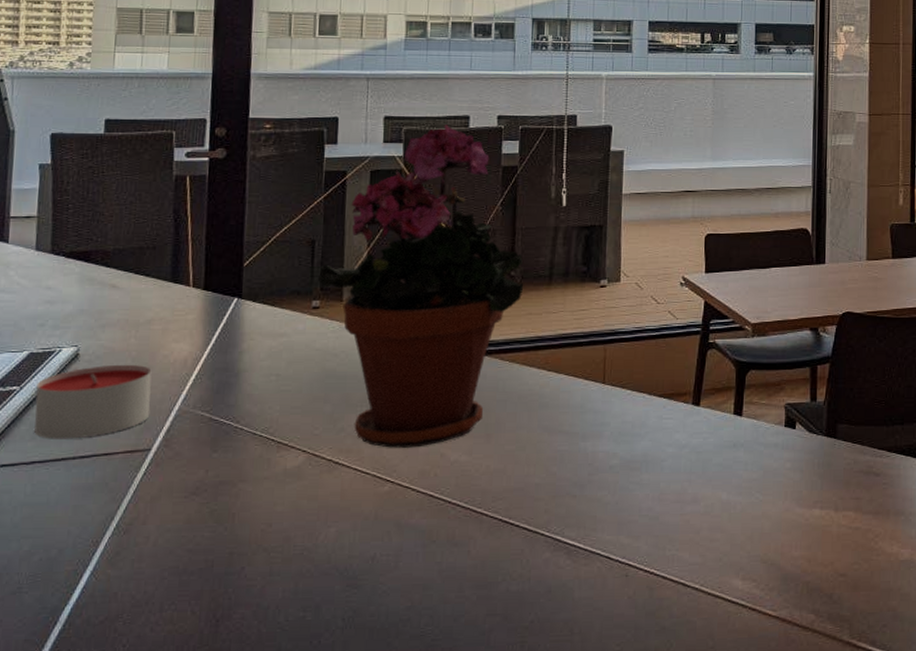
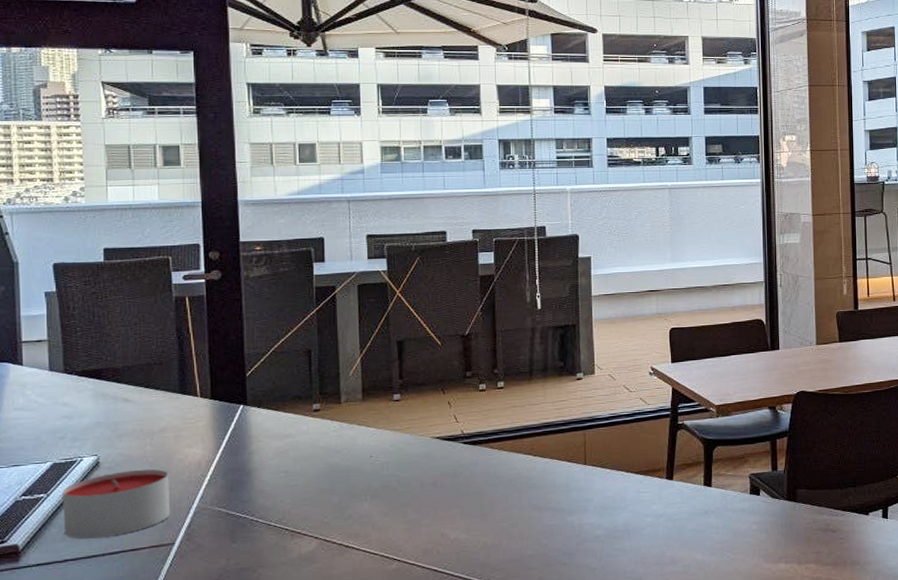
potted plant: present [317,125,524,448] -> none [316,240,507,531]

